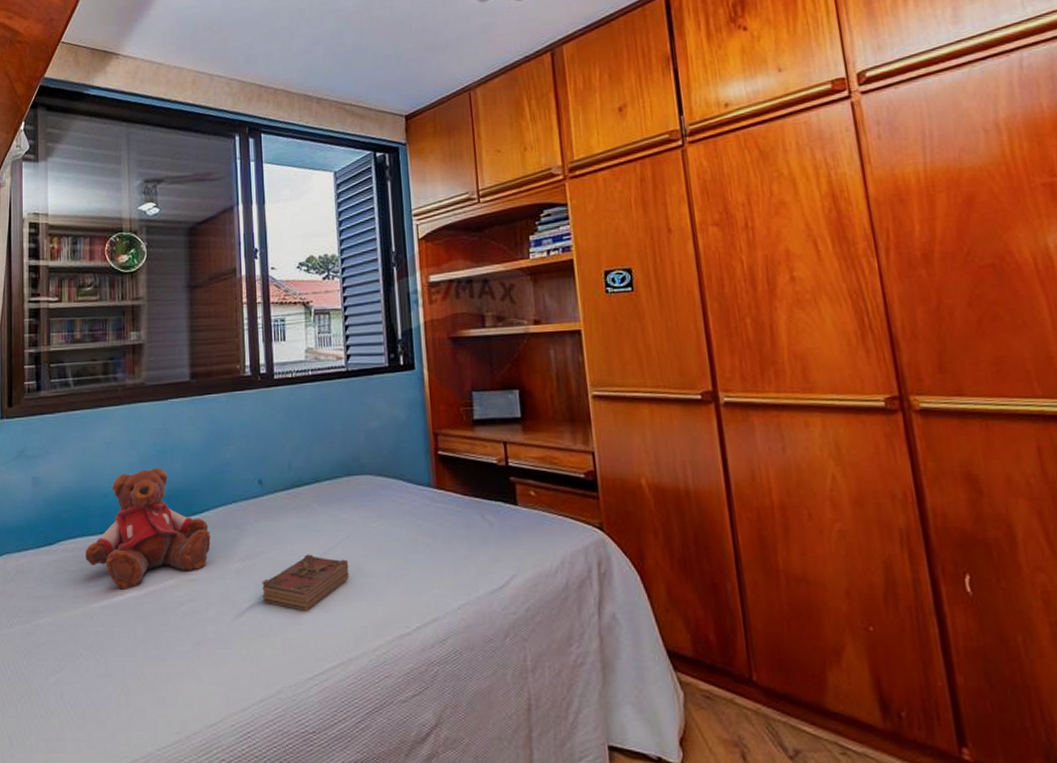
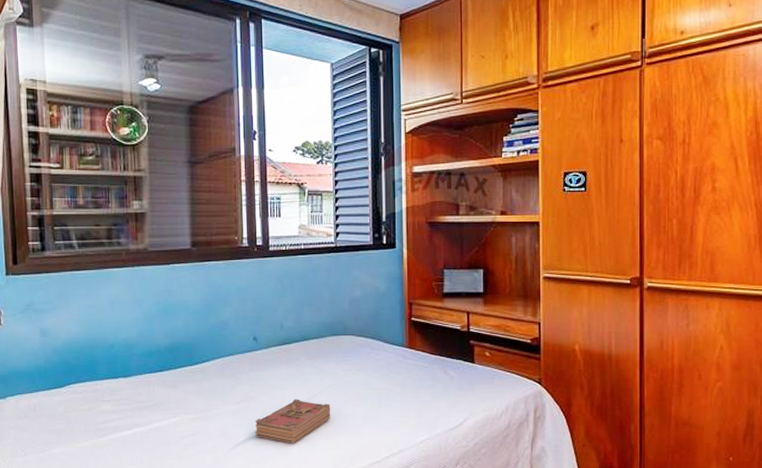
teddy bear: present [85,467,211,590] -> none [94,323,210,426]

